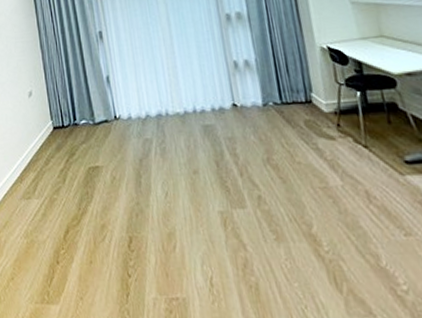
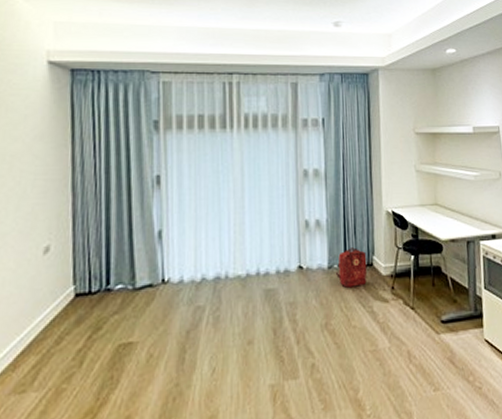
backpack: none [271,85,307,124] -> present [335,247,367,288]

